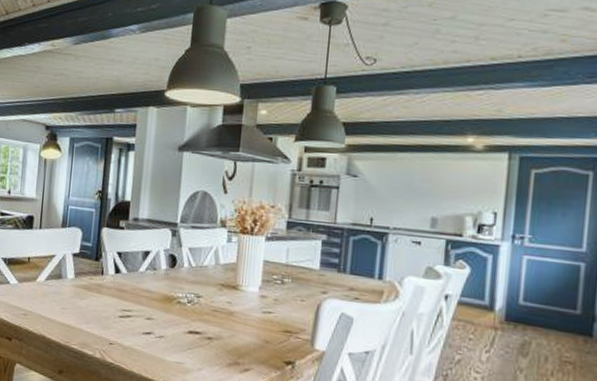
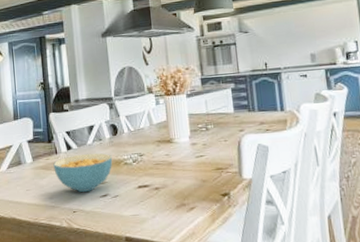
cereal bowl: none [96,280,165,325] -> present [53,153,113,192]

